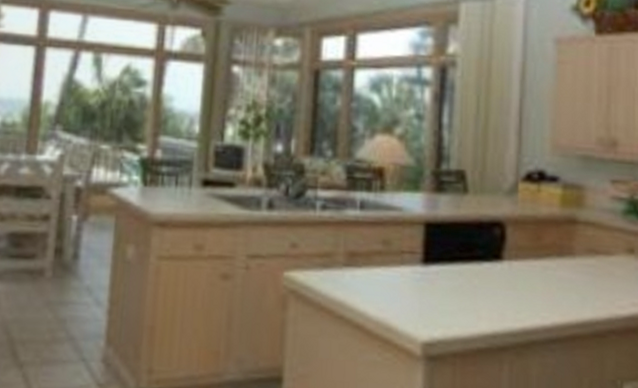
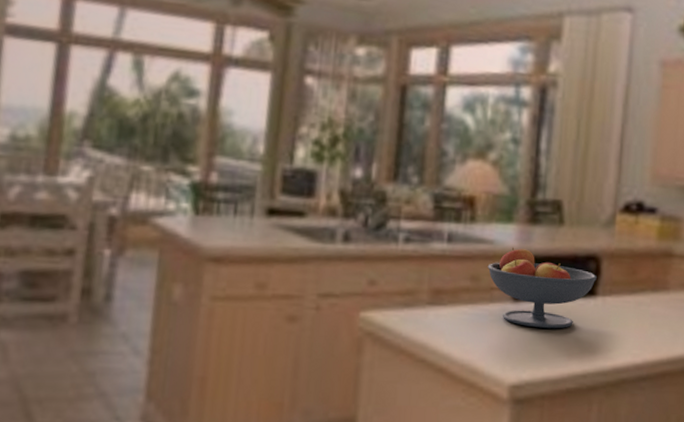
fruit bowl: none [397,214,502,291] -> present [487,247,597,329]

